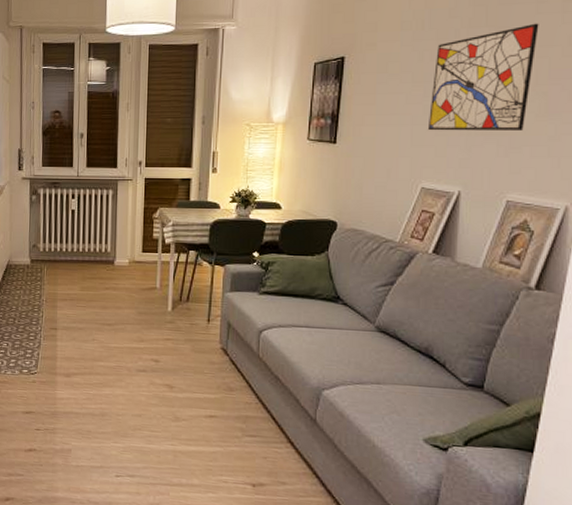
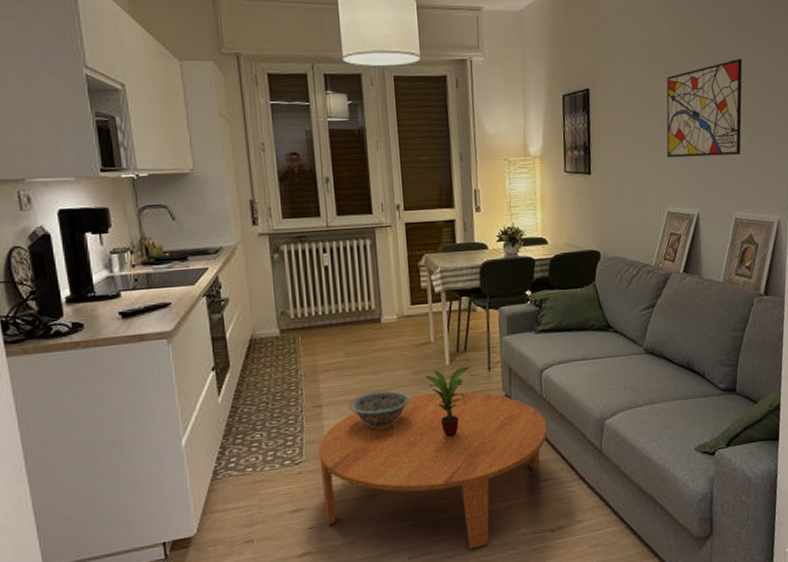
coffee table: none [50,333,260,483] -> present [318,391,548,550]
decorative bowl: none [79,324,134,358] -> present [348,390,412,429]
potted plant: none [148,314,190,377] -> present [425,367,470,438]

